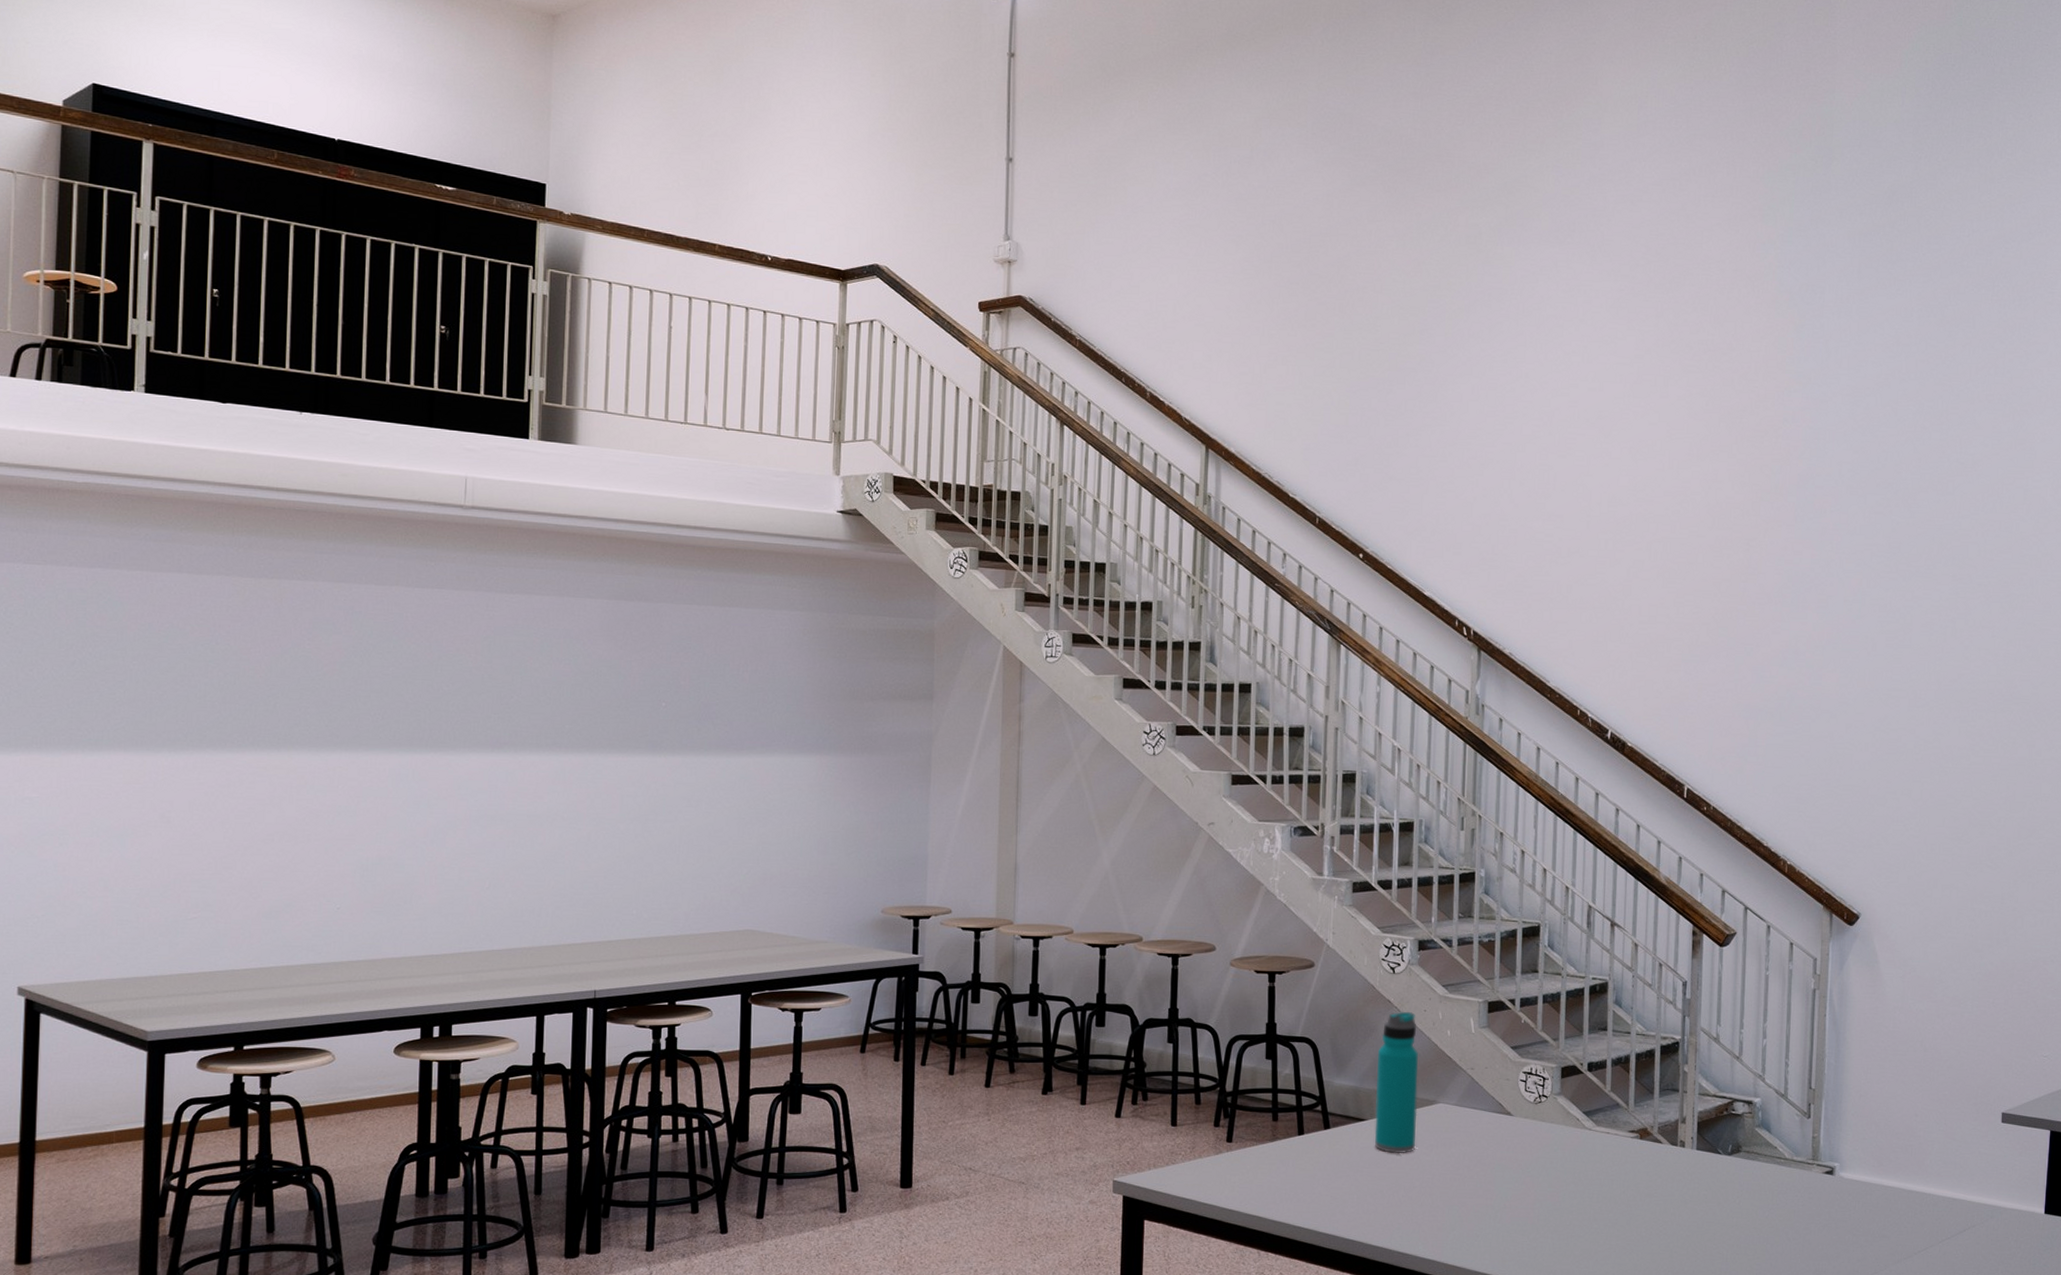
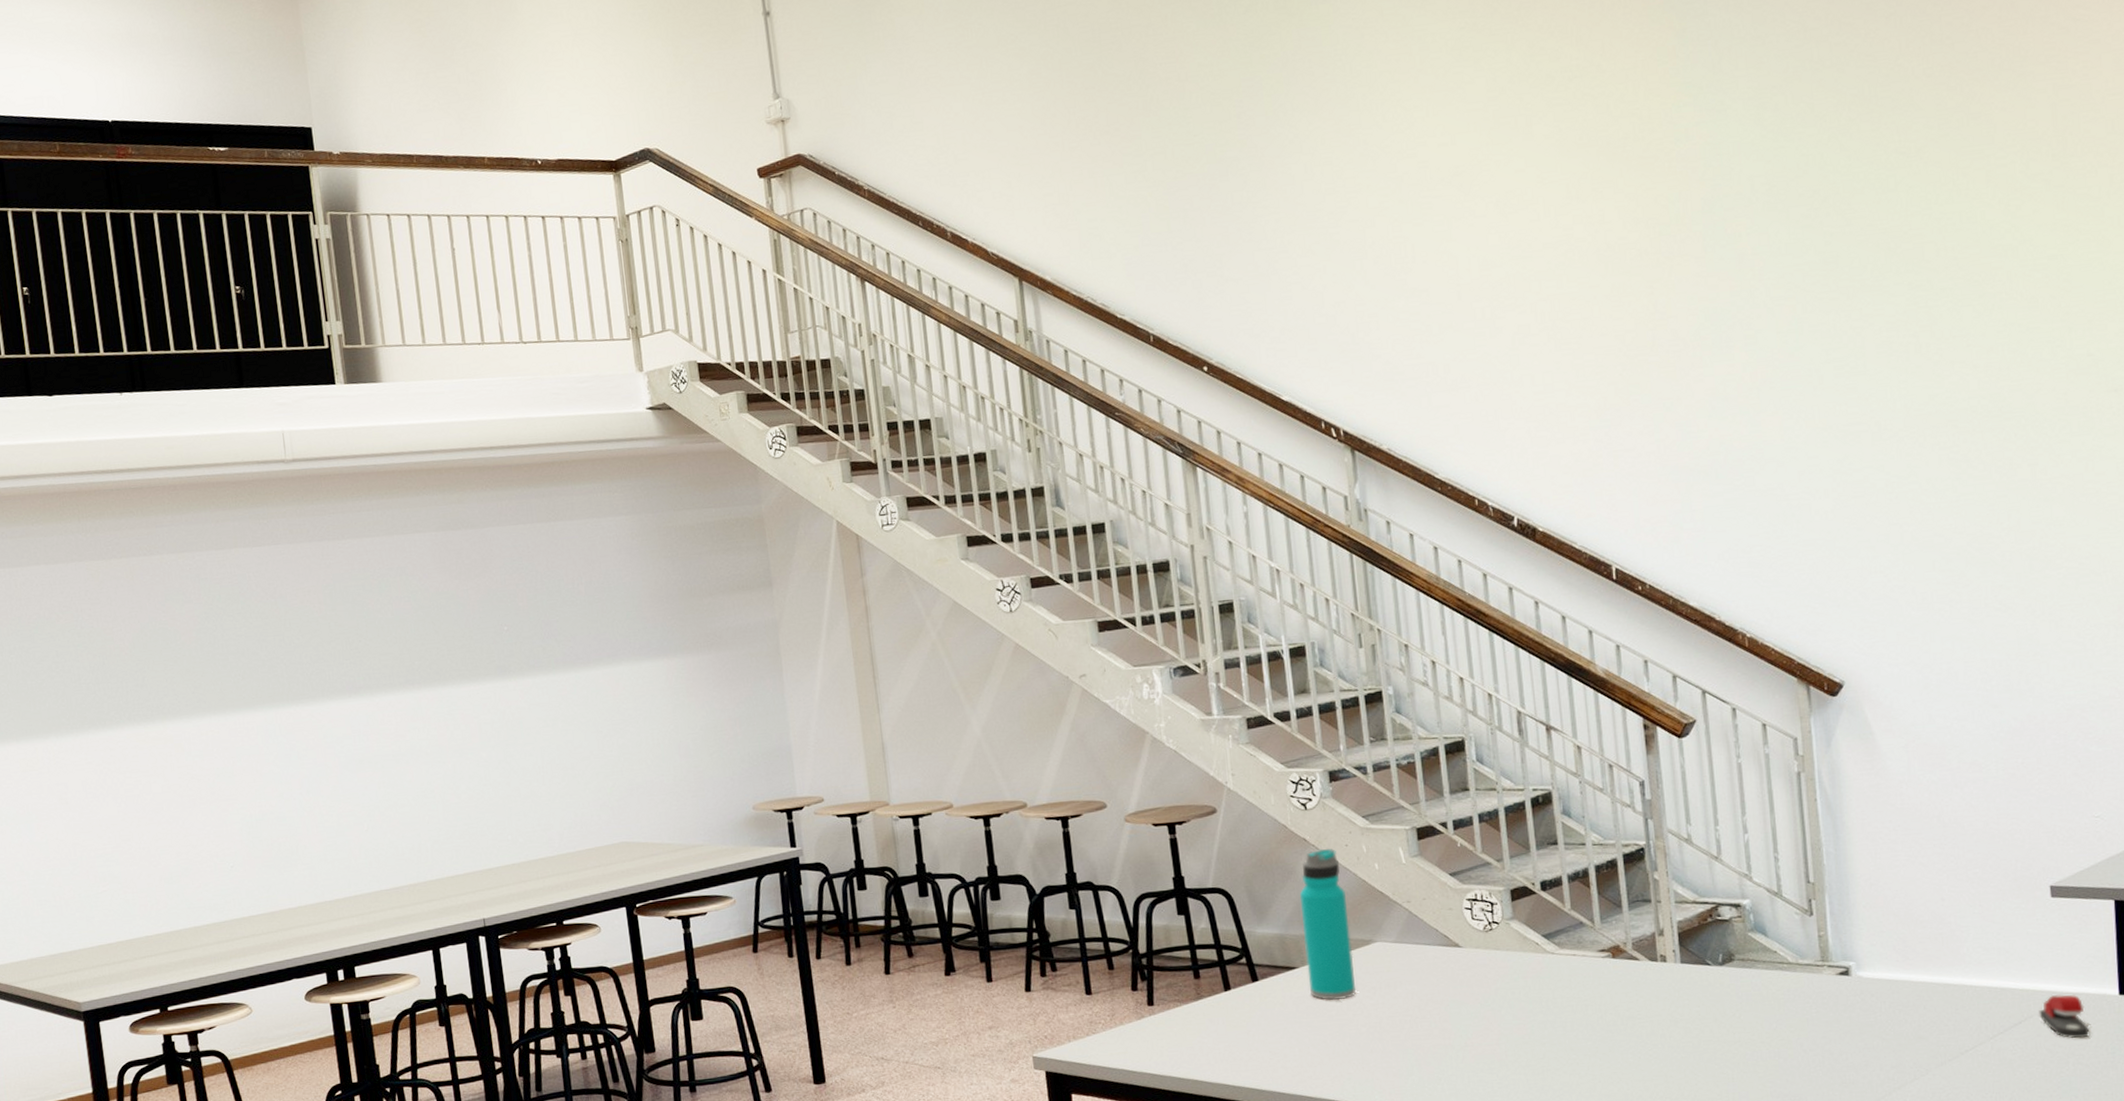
stapler: none [1980,1209,2019,1248] -> present [2038,995,2090,1038]

